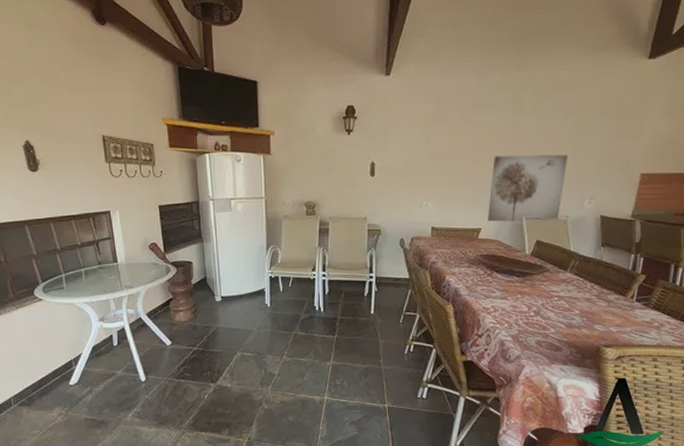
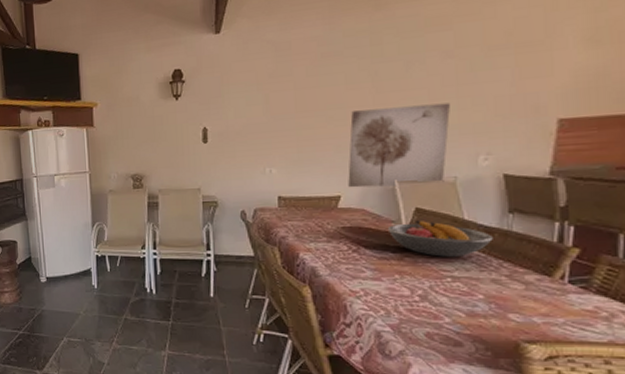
fruit bowl: none [515,250,589,280] -> present [387,219,493,257]

